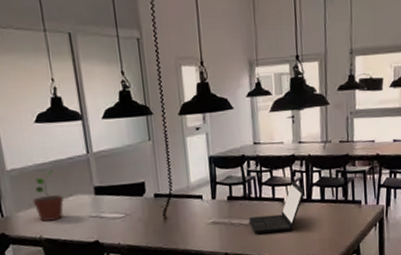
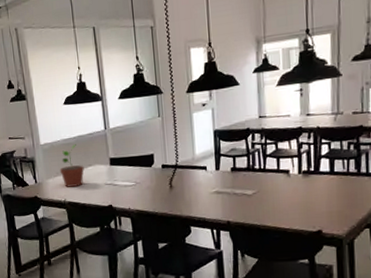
laptop: present [249,180,305,235] -> none [252,152,312,205]

